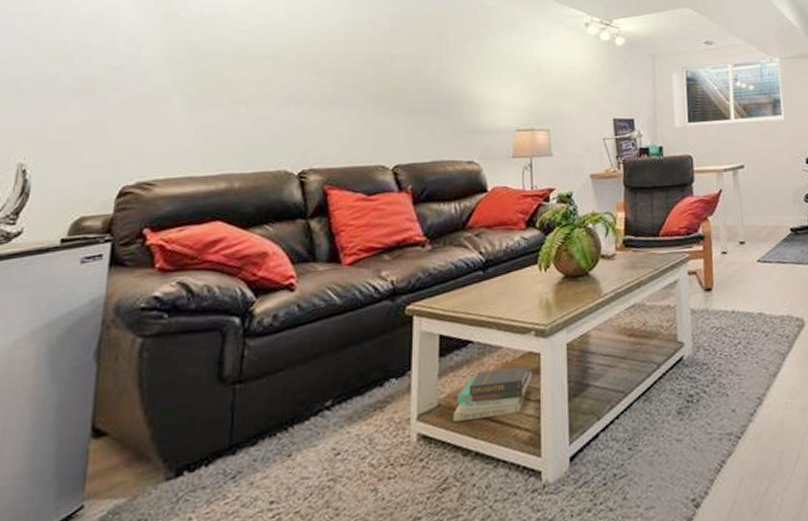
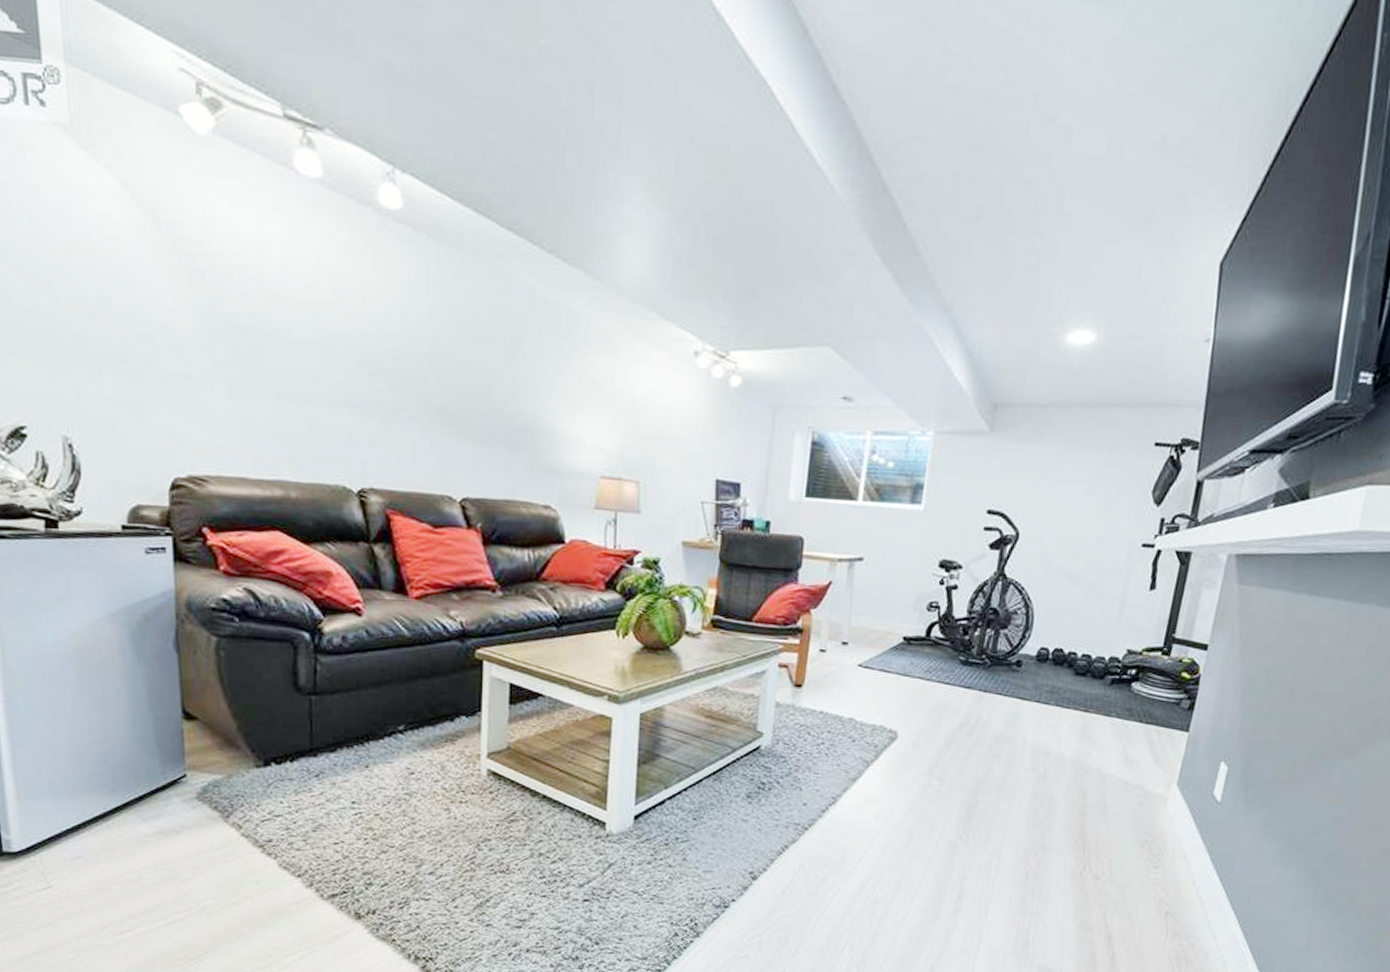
books: present [453,366,532,422] -> none [522,725,603,768]

